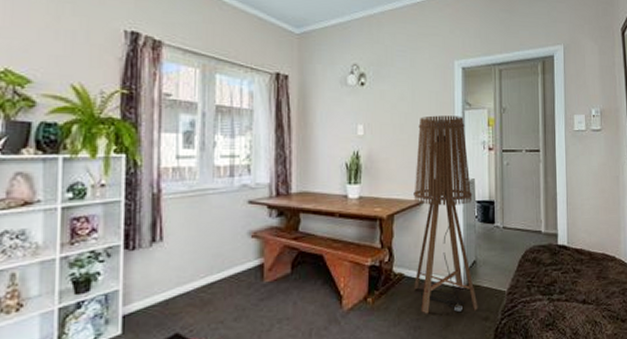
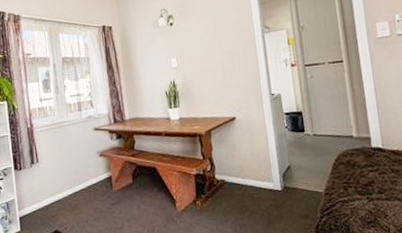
floor lamp: present [413,115,478,314] -> none [223,39,297,214]

